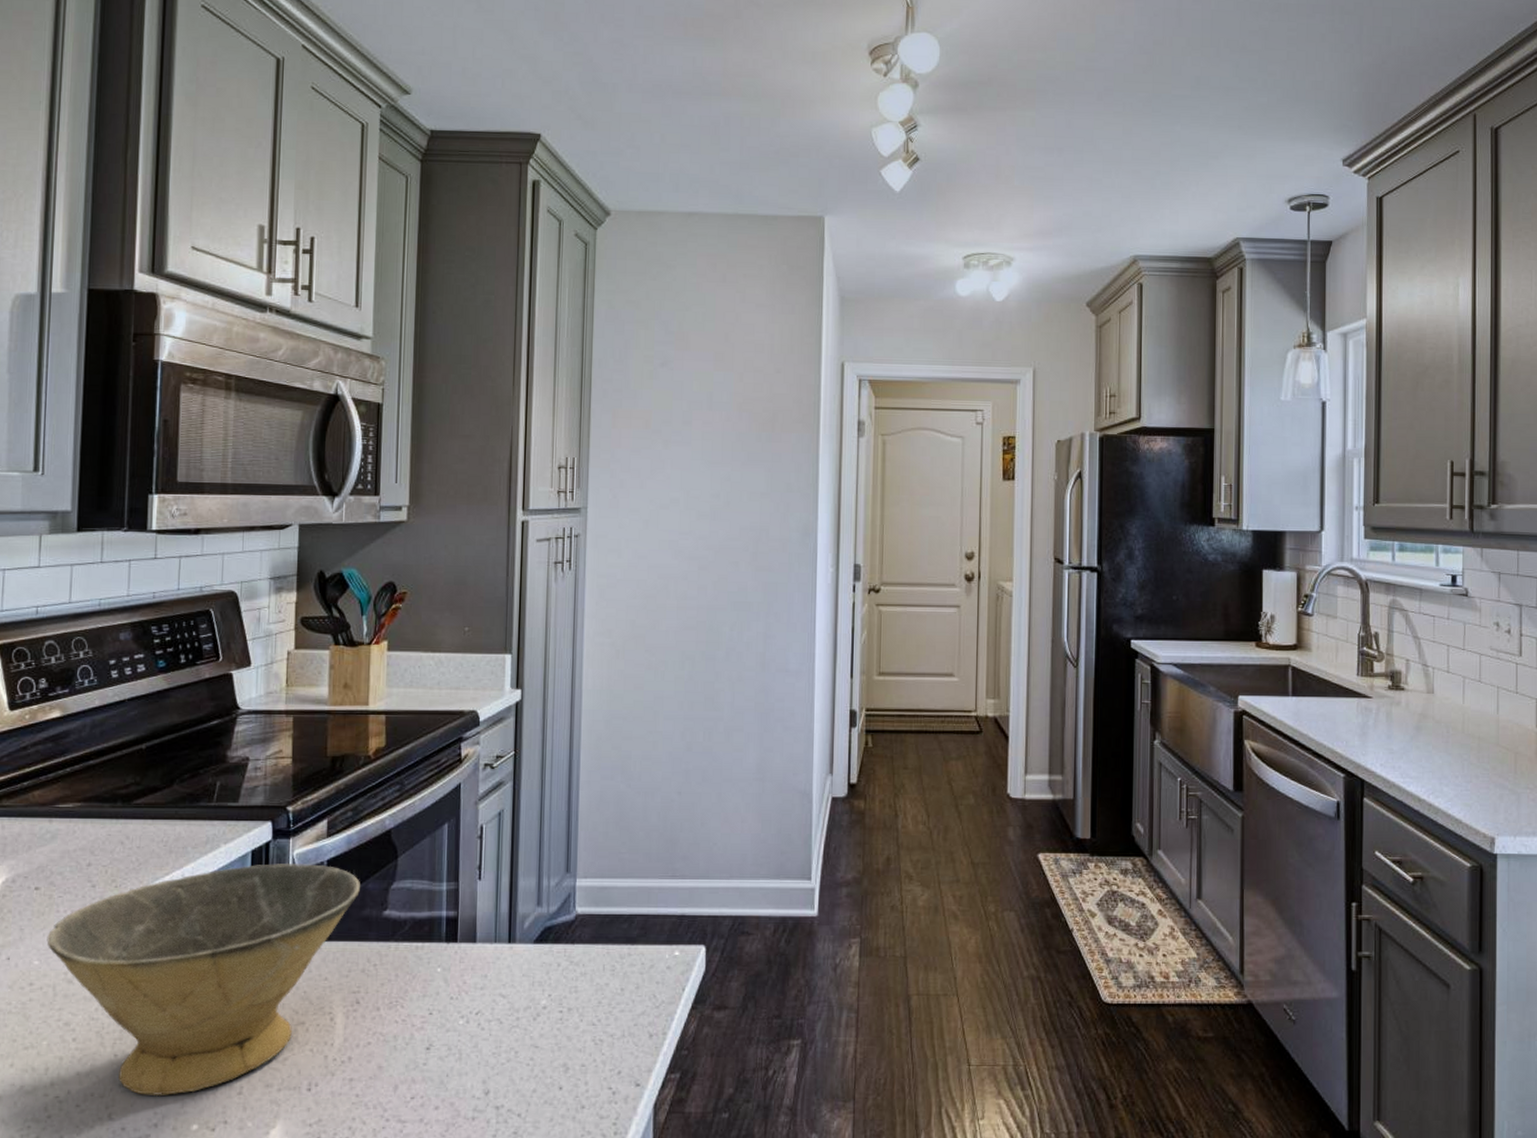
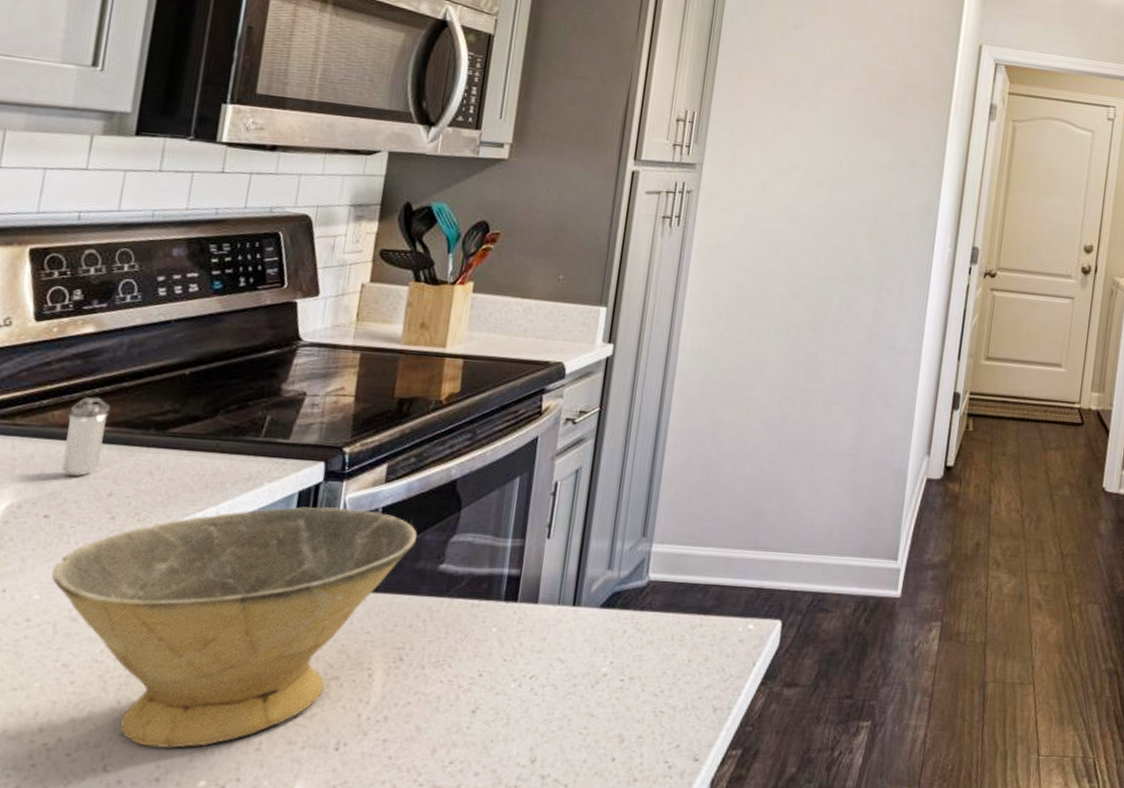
shaker: none [46,776,82,849] -> present [62,397,111,476]

